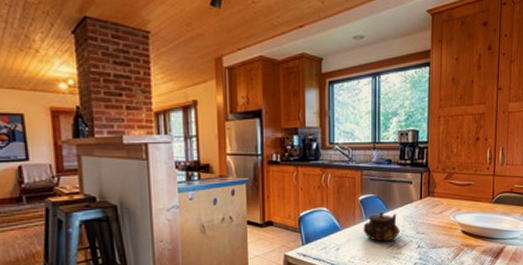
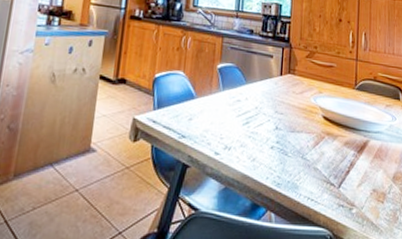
teapot: present [363,211,399,242] -> none [219,83,257,118]

